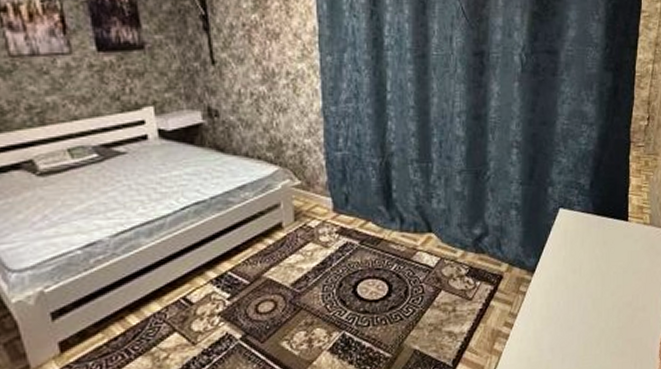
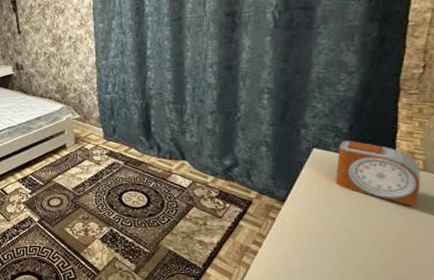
alarm clock: none [580,198,648,264] -> present [336,141,421,207]

